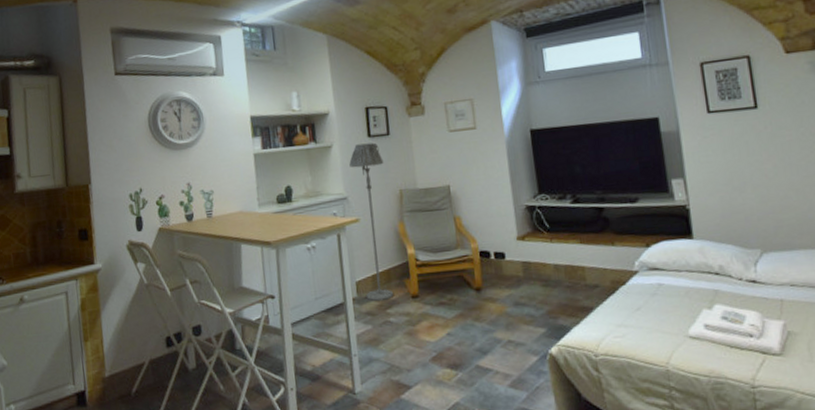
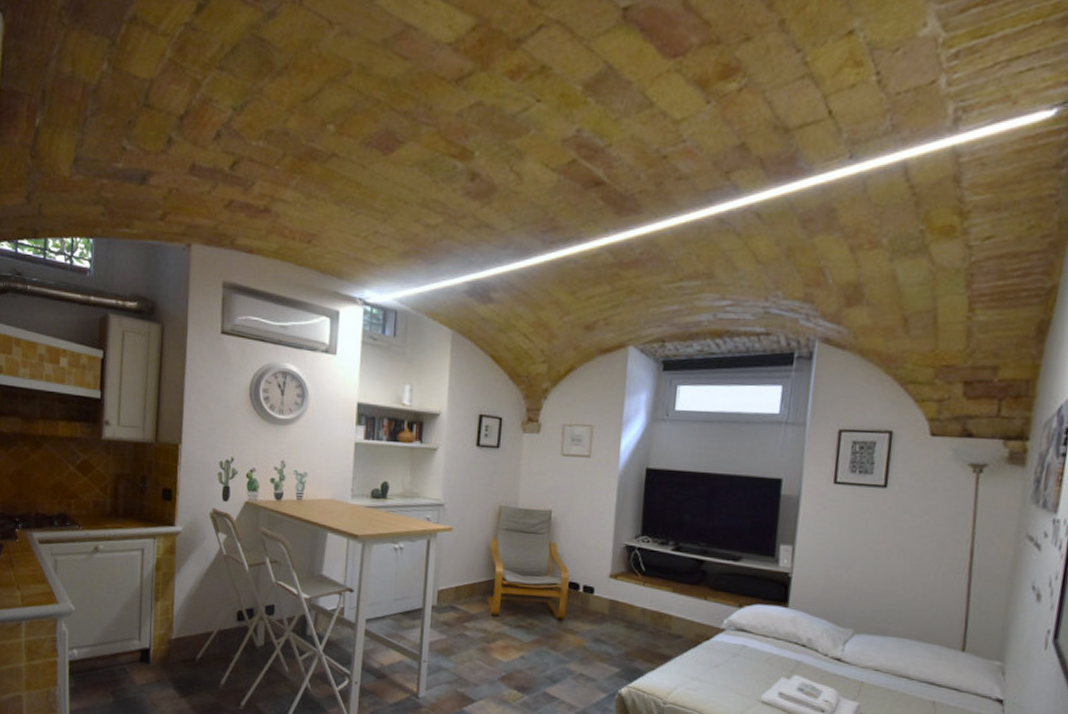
floor lamp: present [349,142,394,301] -> none [445,452,488,613]

